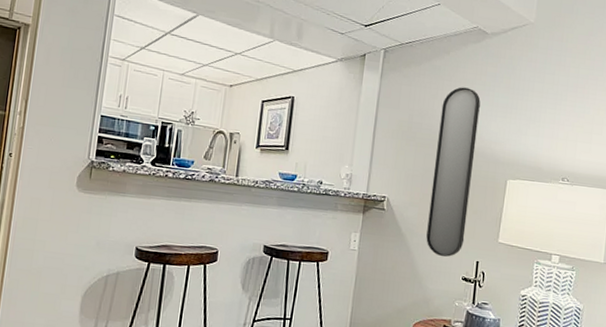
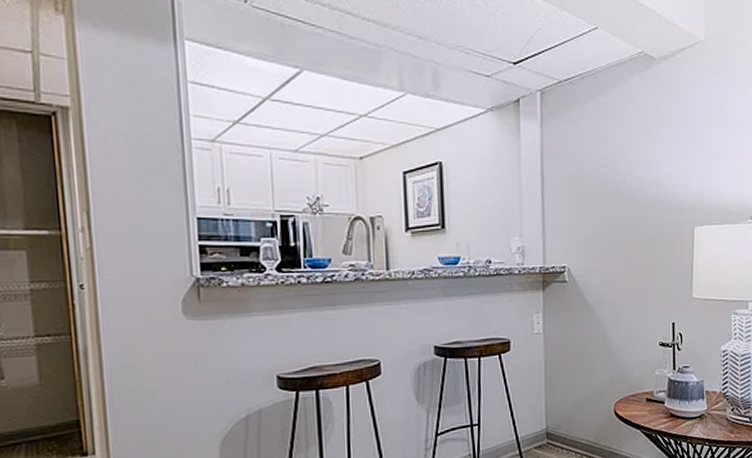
home mirror: present [426,87,481,257] -> none [614,126,657,325]

